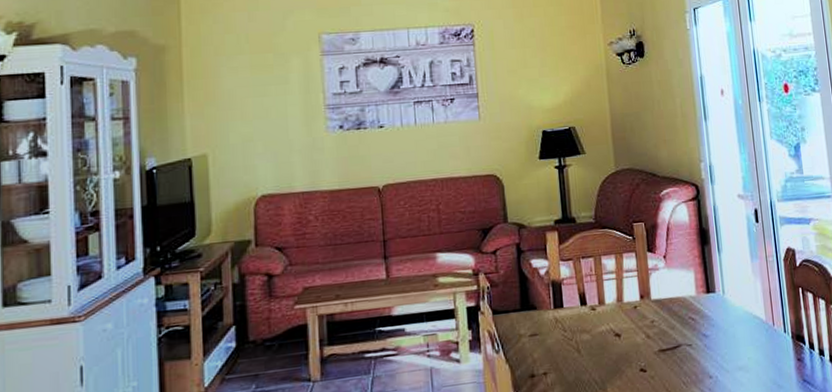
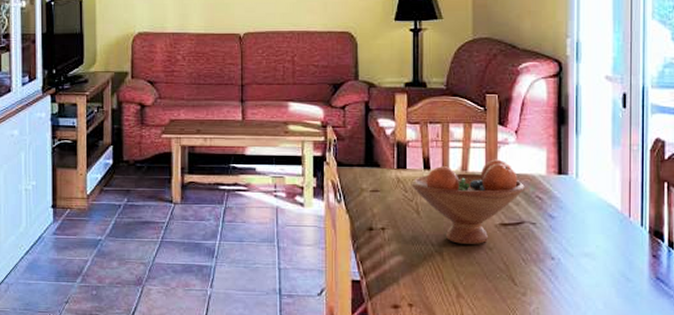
fruit bowl: none [570,286,678,377] -> present [412,159,525,244]

